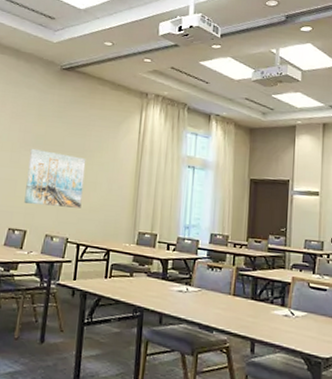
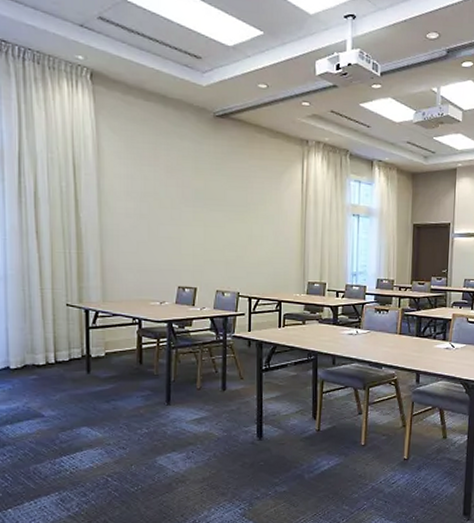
wall art: present [24,148,86,208] -> none [191,204,250,263]

